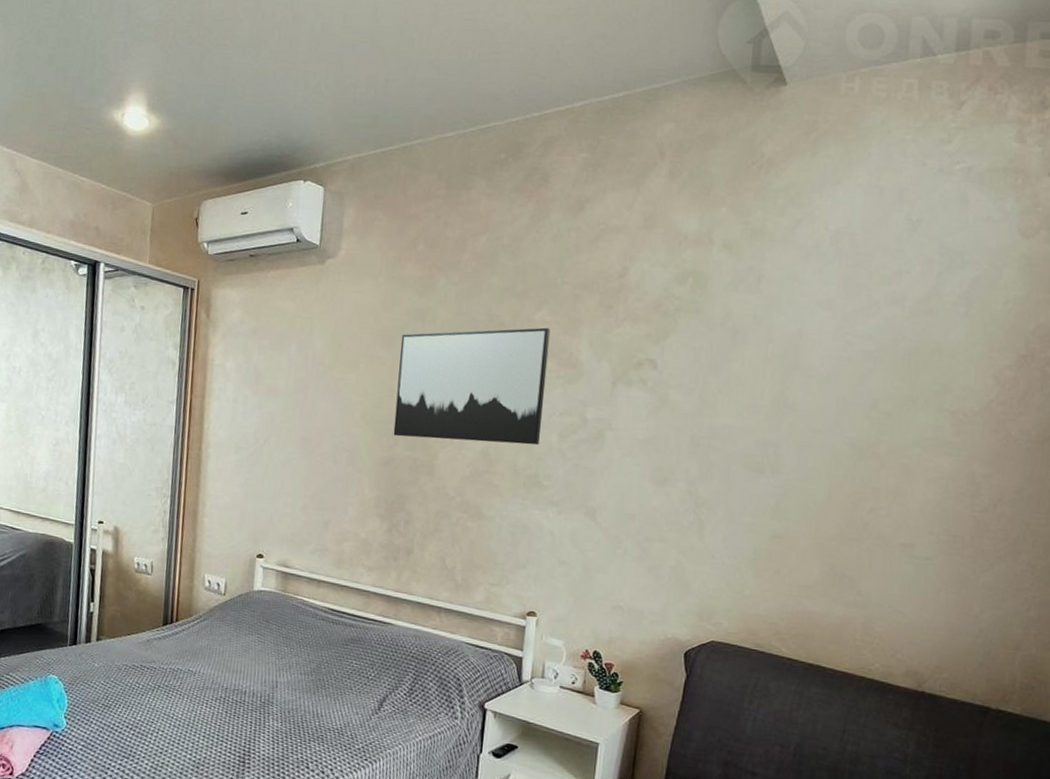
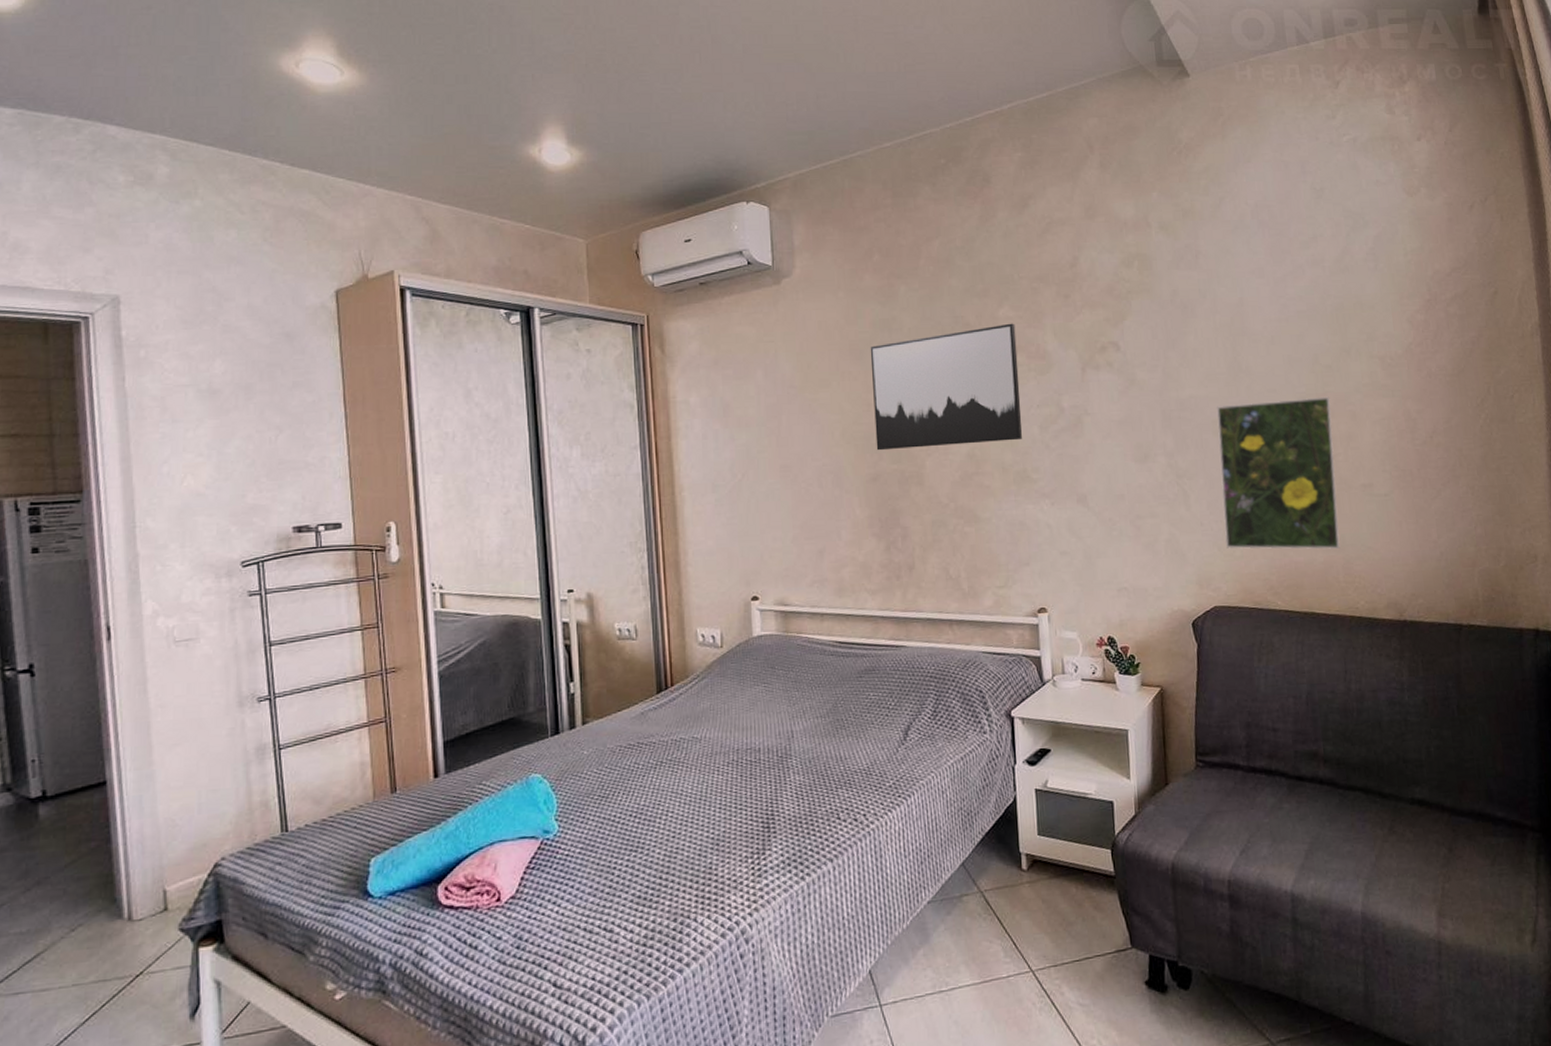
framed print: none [736,439,883,606] -> present [1216,396,1340,550]

